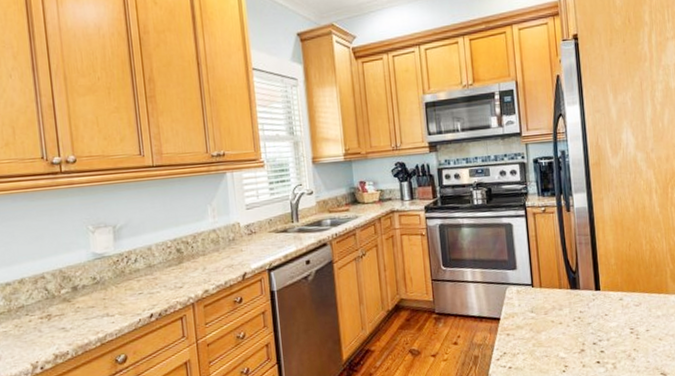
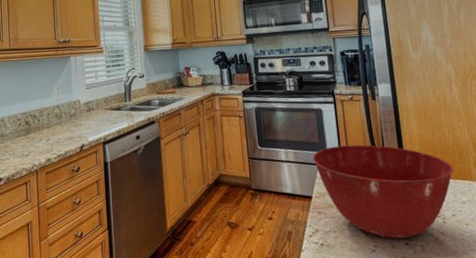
mixing bowl: none [501,260,650,358] -> present [312,144,454,239]

